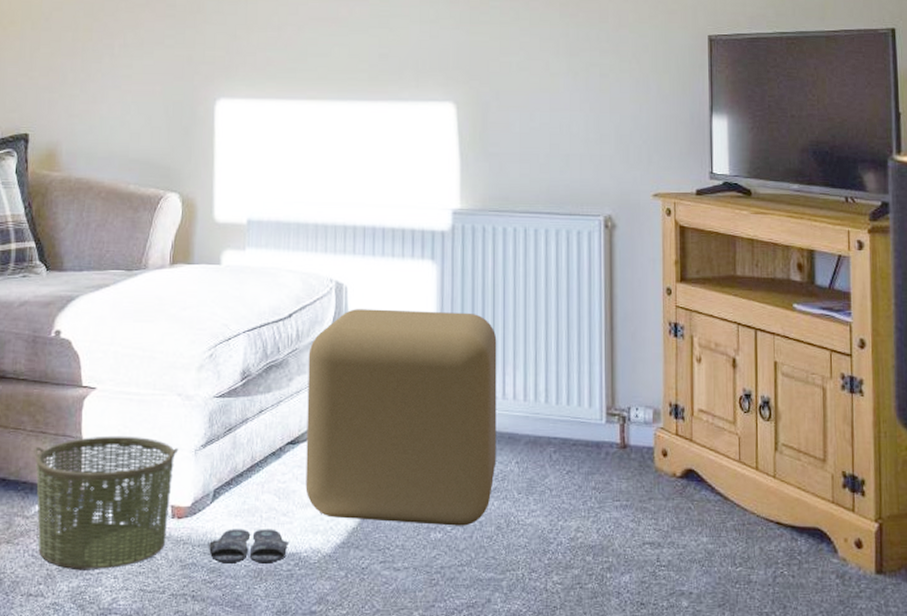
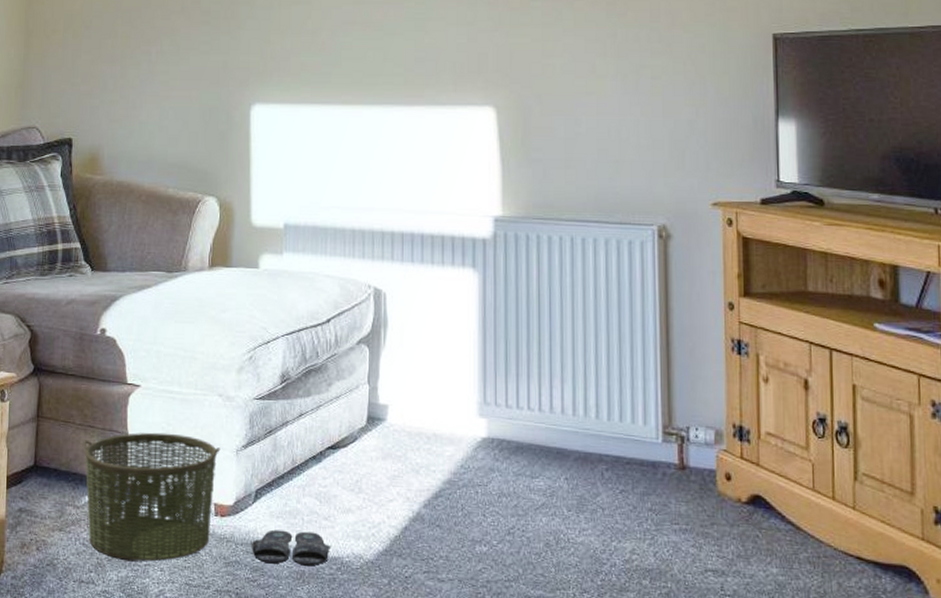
cube: present [305,309,497,526] -> none [347,315,544,541]

